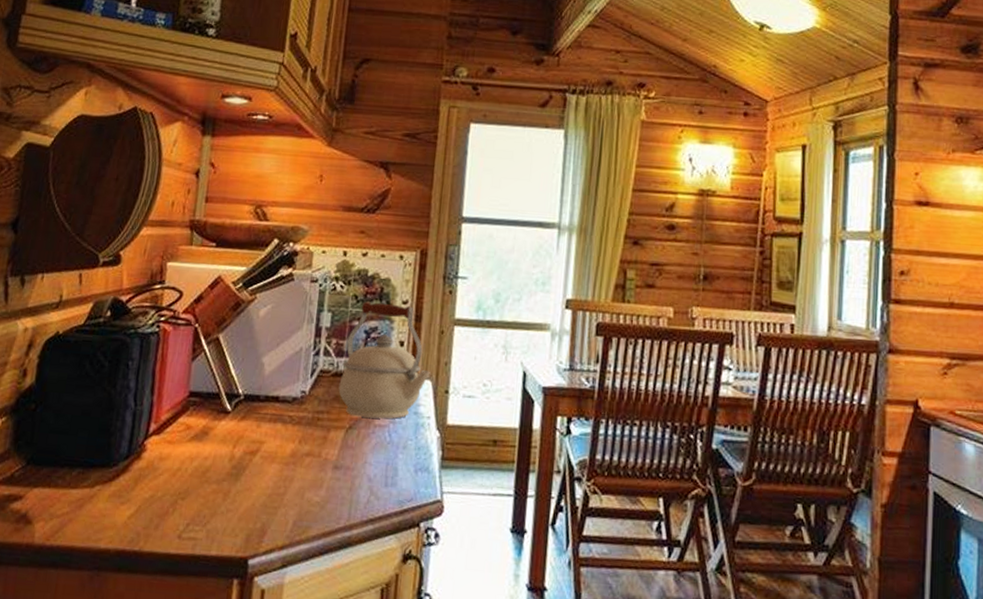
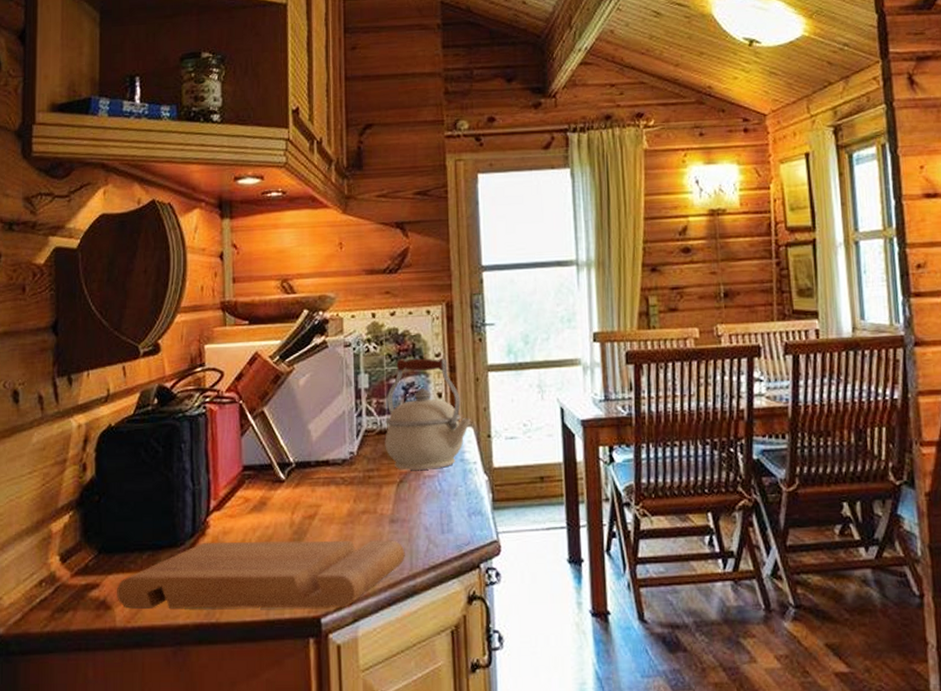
cutting board: none [39,466,345,551] -> present [117,540,405,609]

